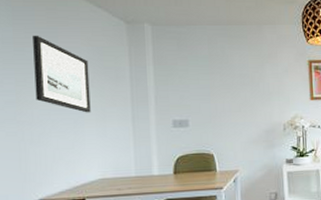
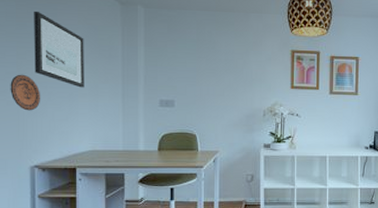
decorative plate: none [9,102,44,141] -> present [10,74,41,111]

